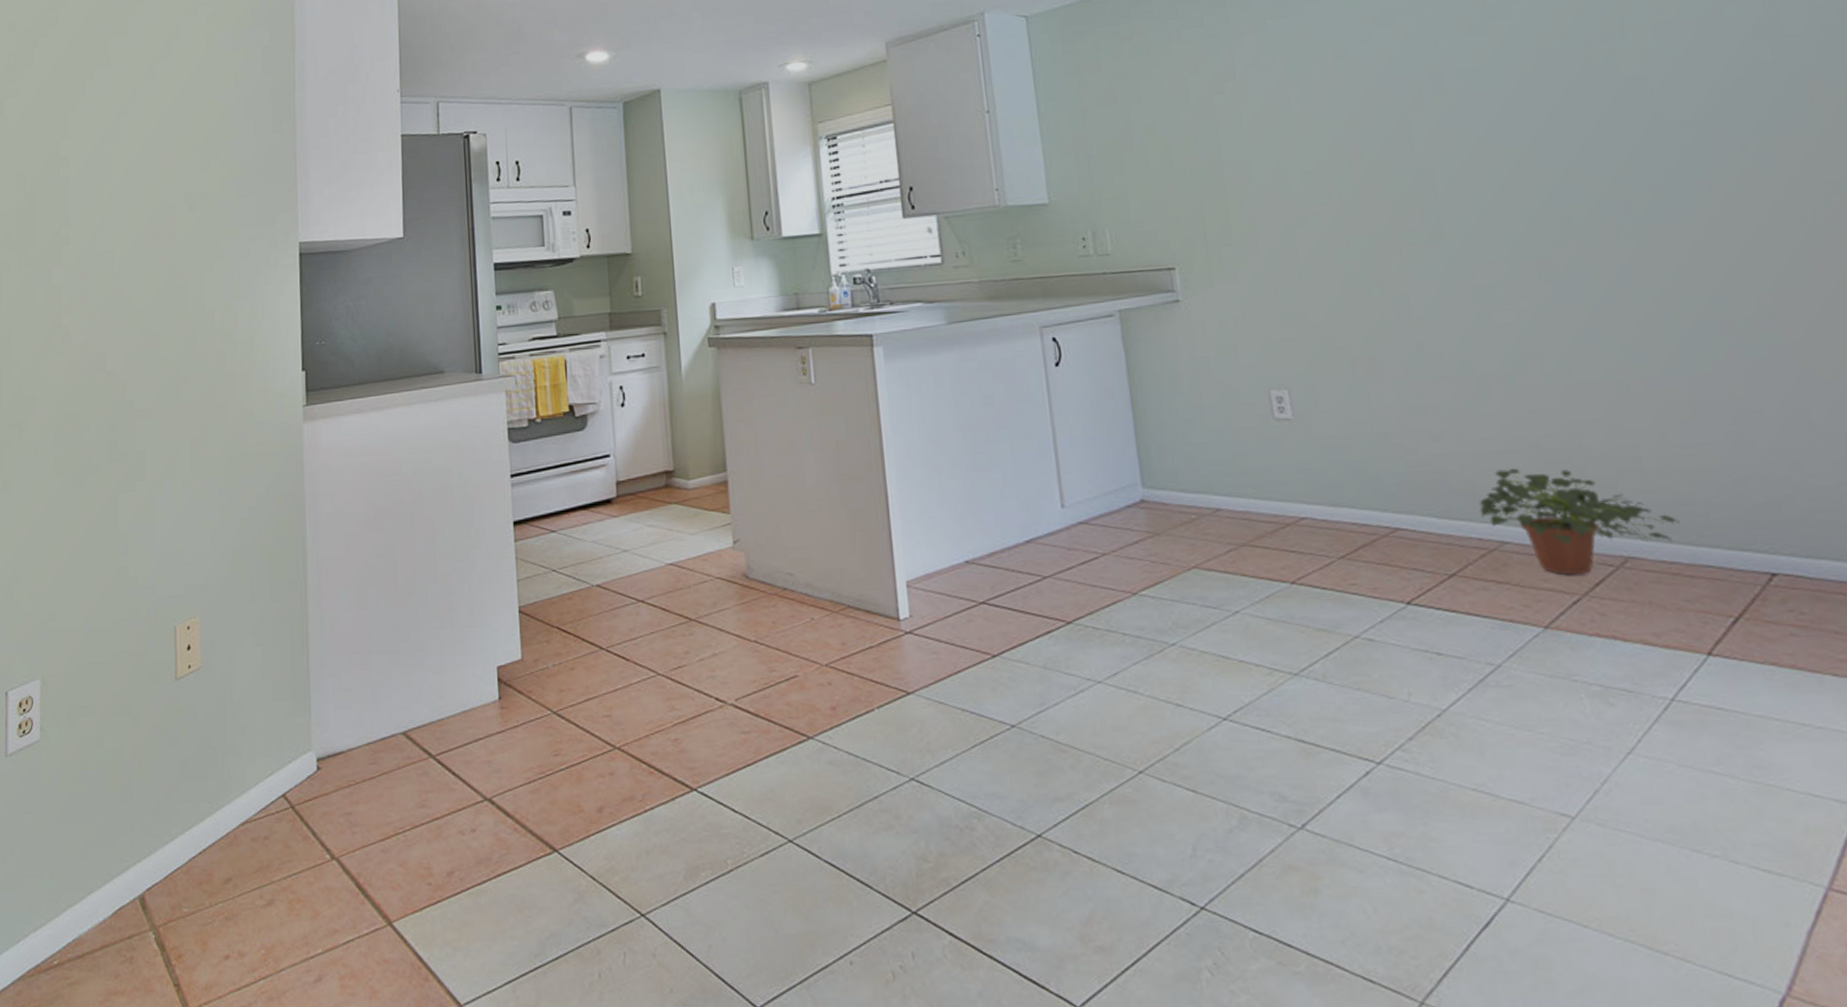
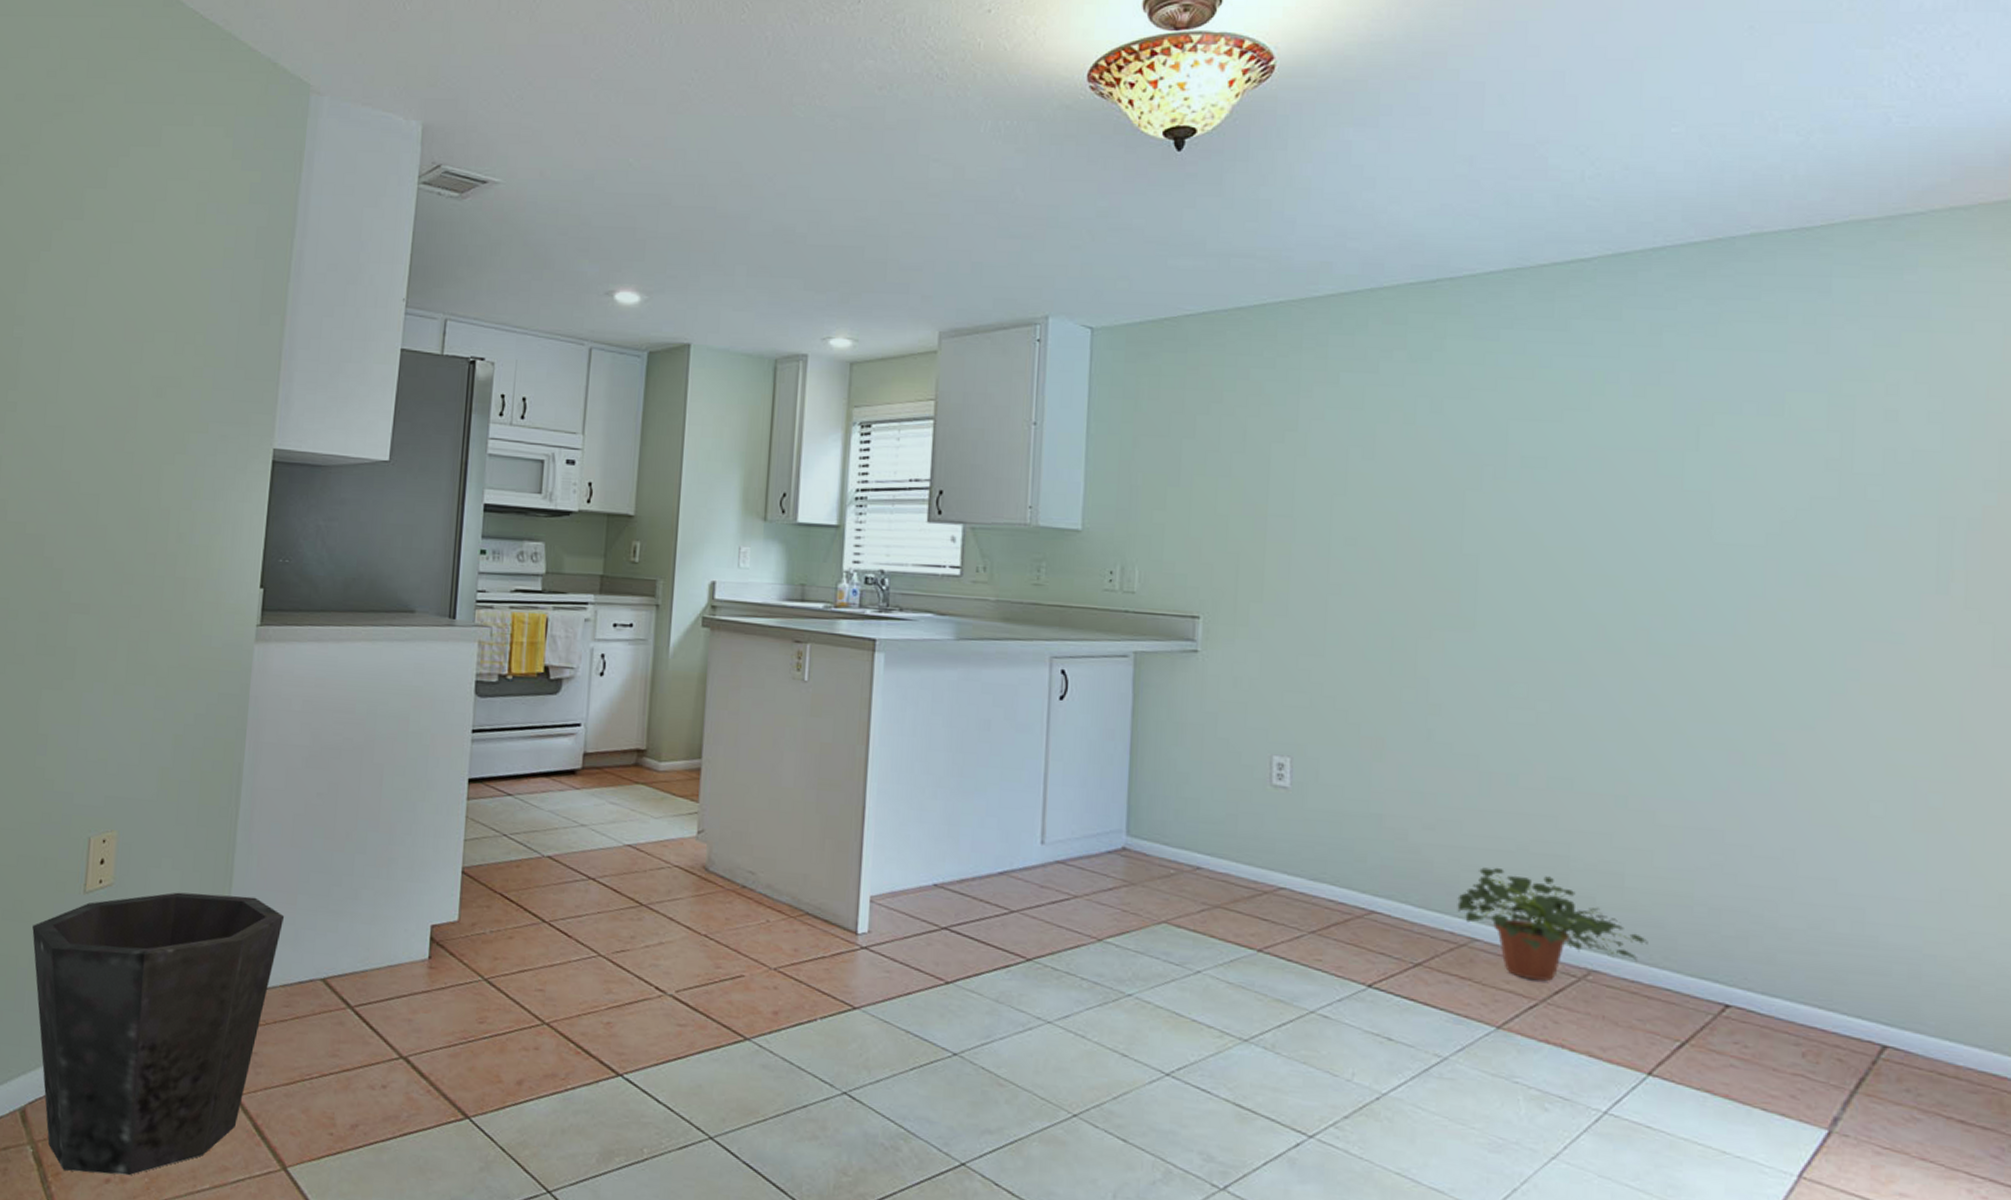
waste bin: none [133,662,361,952] -> present [32,892,285,1176]

